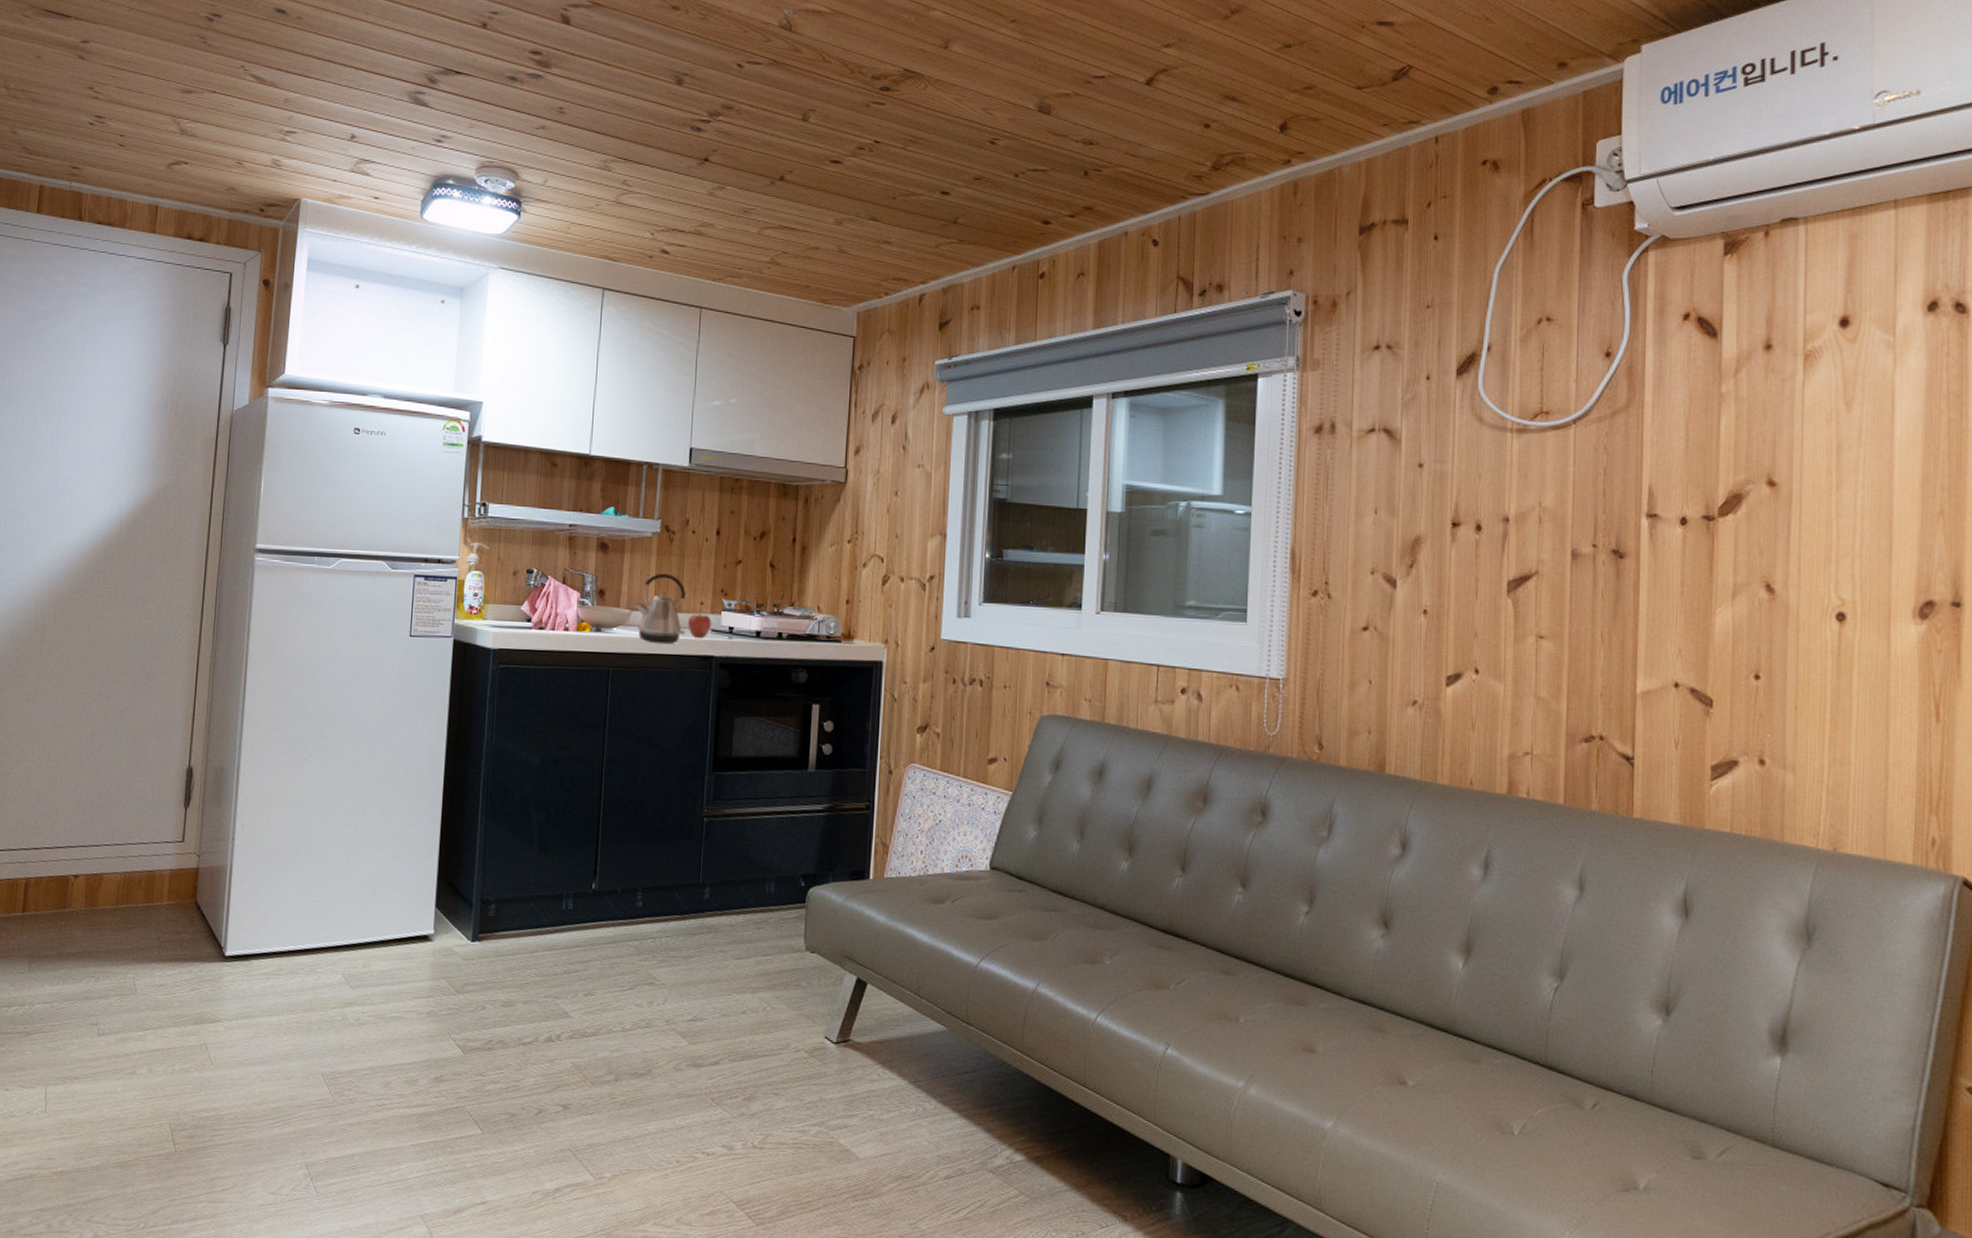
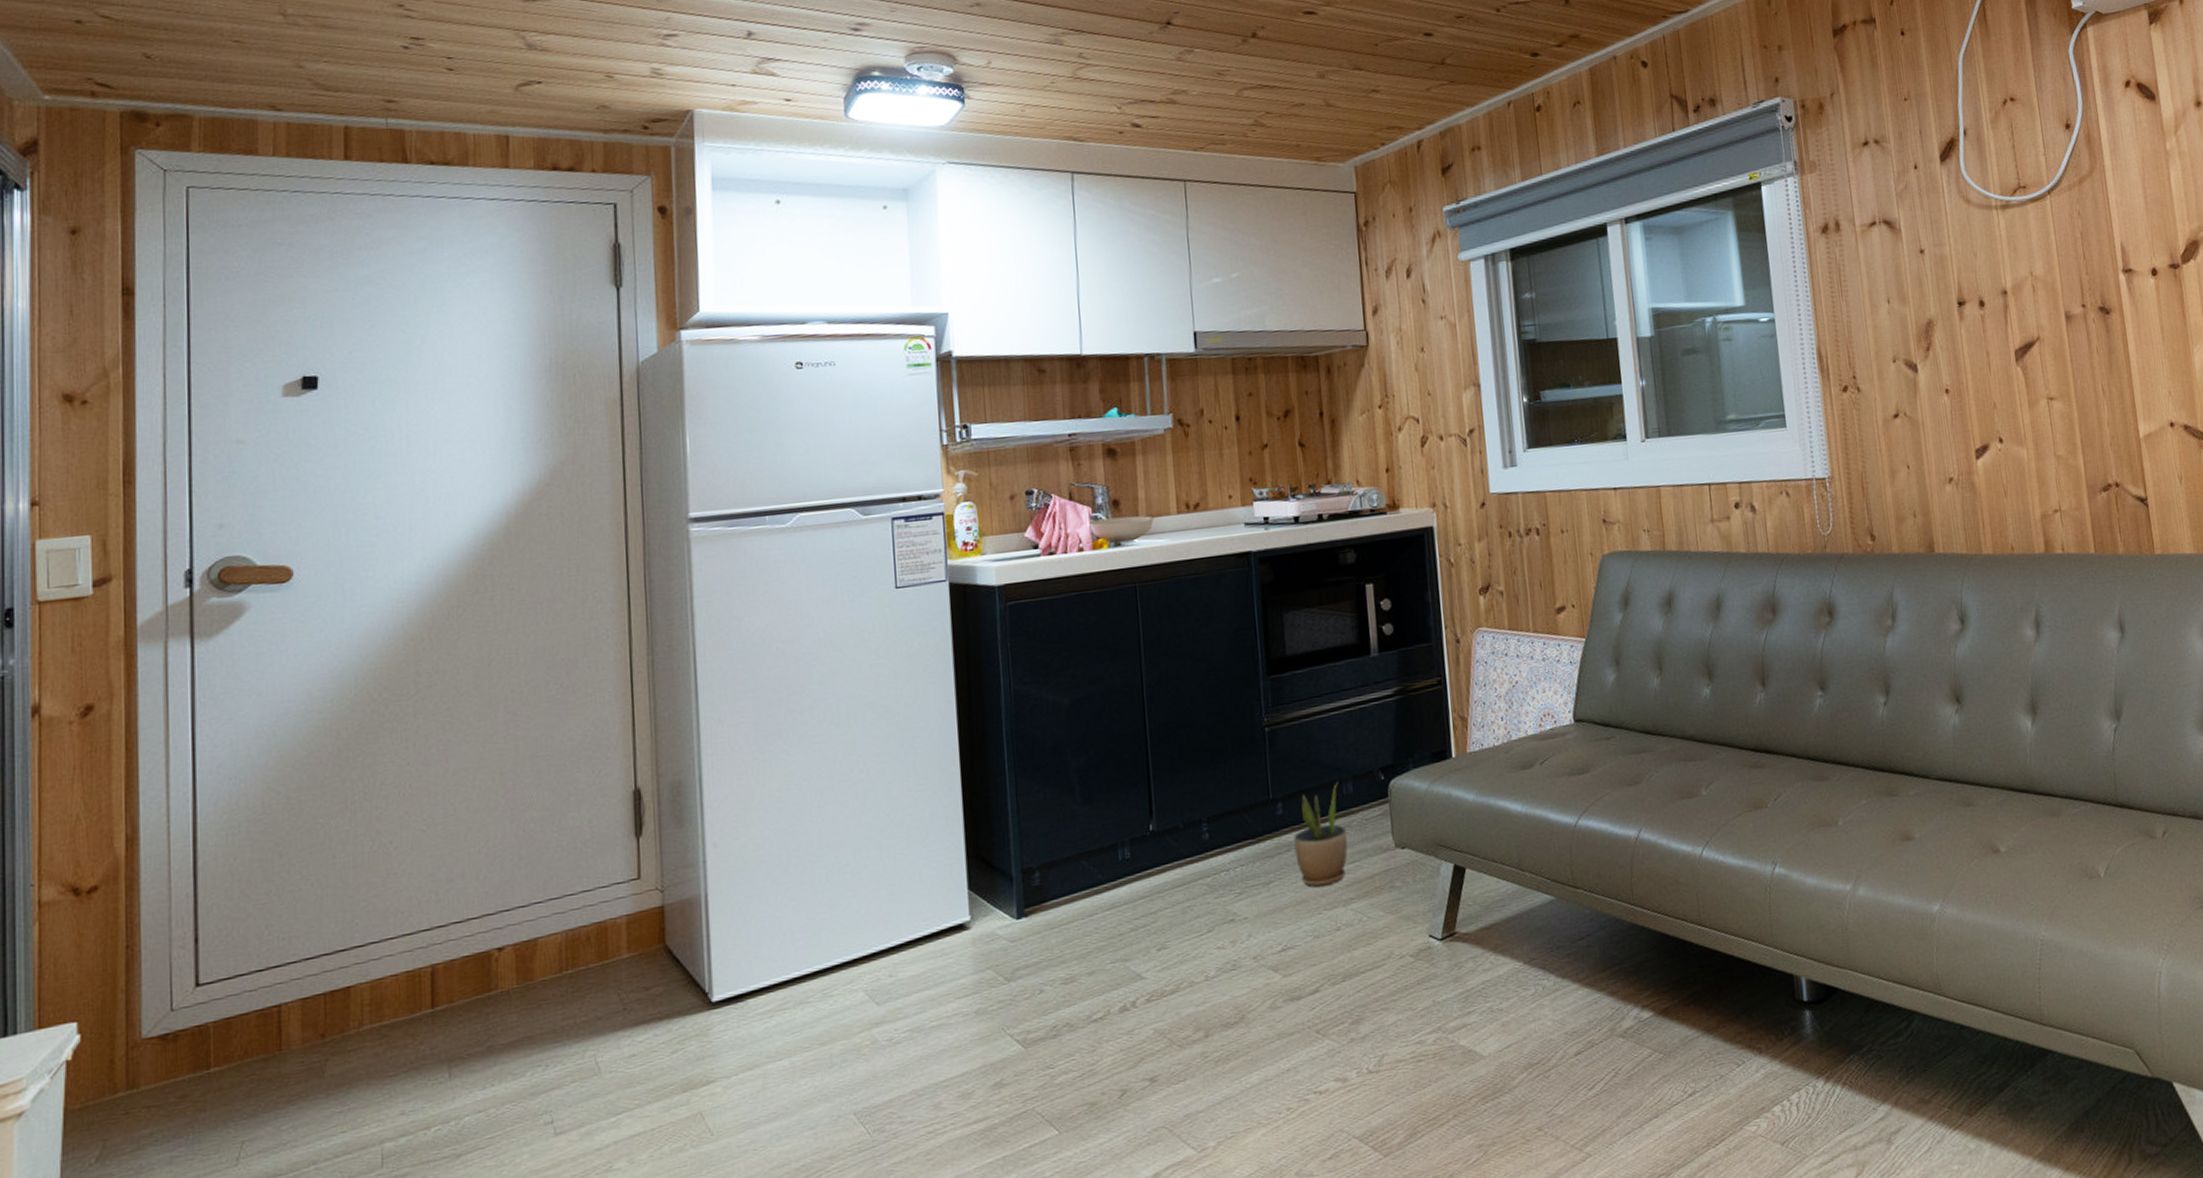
kettle: present [635,573,686,645] -> none [1155,470,1216,550]
fruit: present [688,609,711,639] -> none [1217,503,1244,536]
potted plant: none [715,880,764,971] -> present [1294,782,1348,887]

